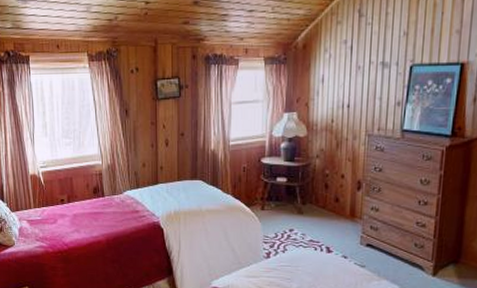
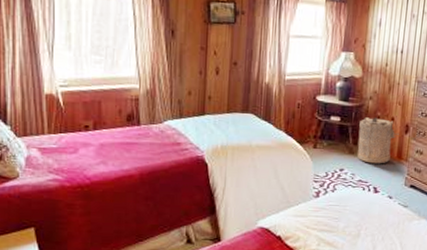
laundry hamper: none [306,175,351,223] -> present [357,116,399,164]

